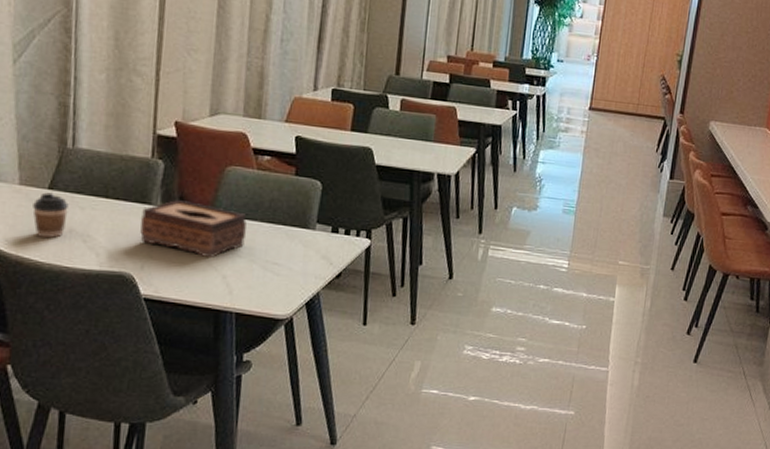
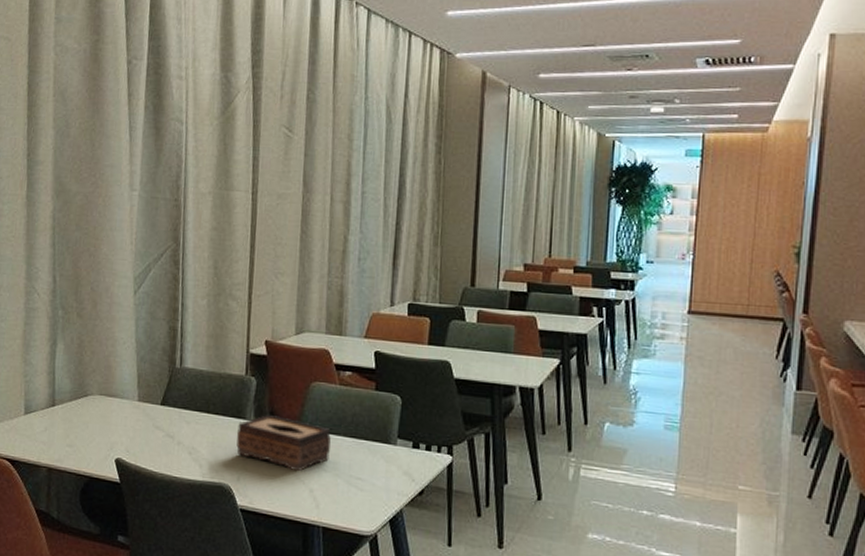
coffee cup: present [33,192,69,238] -> none [148,408,177,450]

